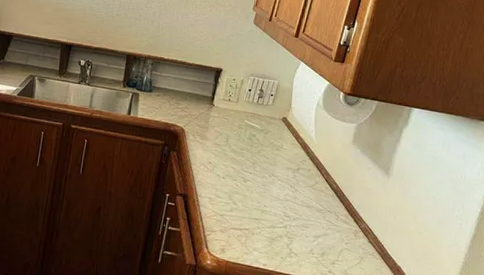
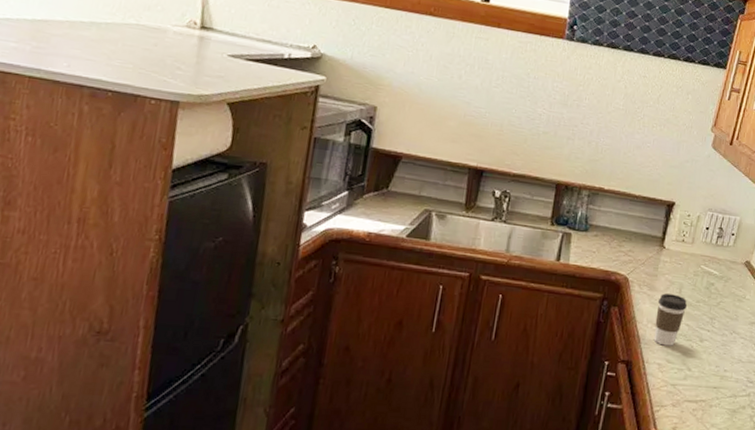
coffee cup: none [205,142,233,184] -> present [653,293,688,346]

